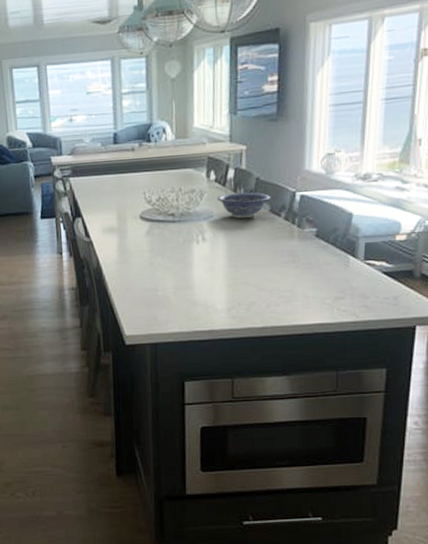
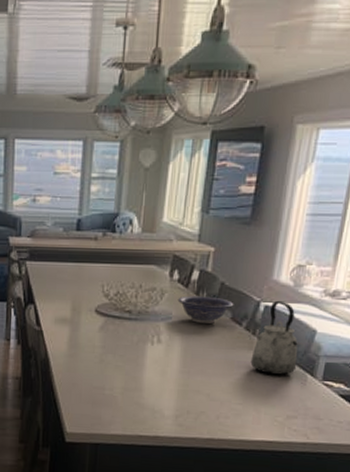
kettle: none [293,189,338,260] -> present [250,300,298,375]

